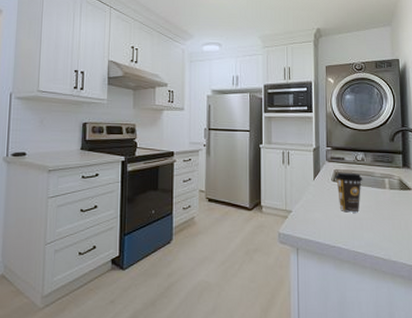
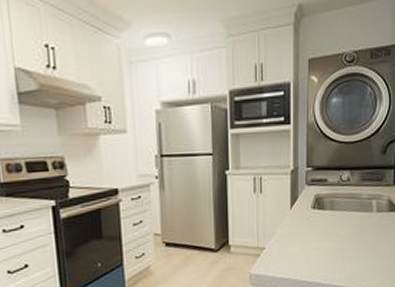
coffee cup: present [335,172,363,213] -> none [315,196,348,243]

